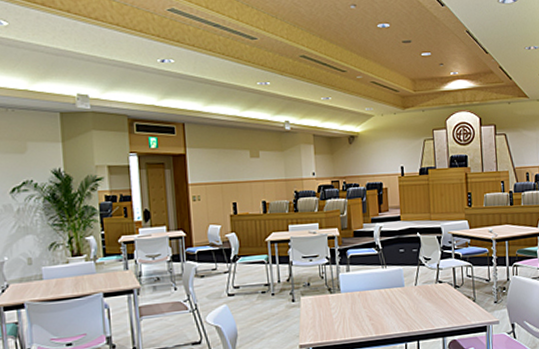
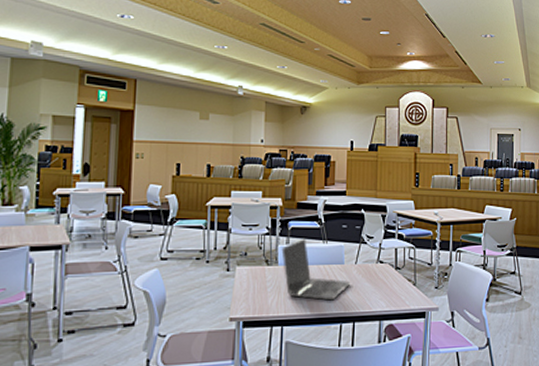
laptop: none [342,265,412,322] -> present [281,238,351,301]

